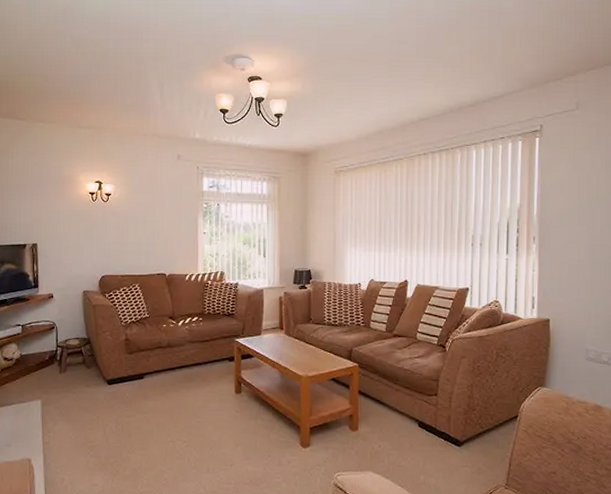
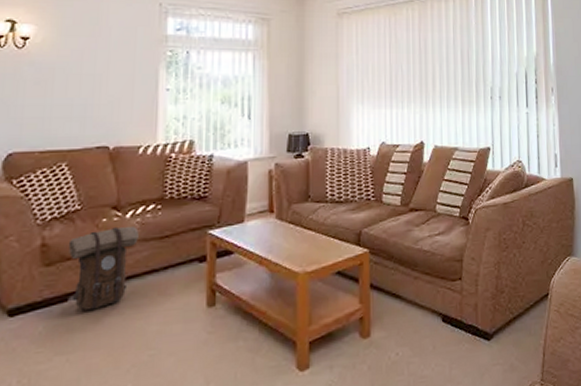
backpack: none [142,331,187,386] -> present [68,225,139,311]

